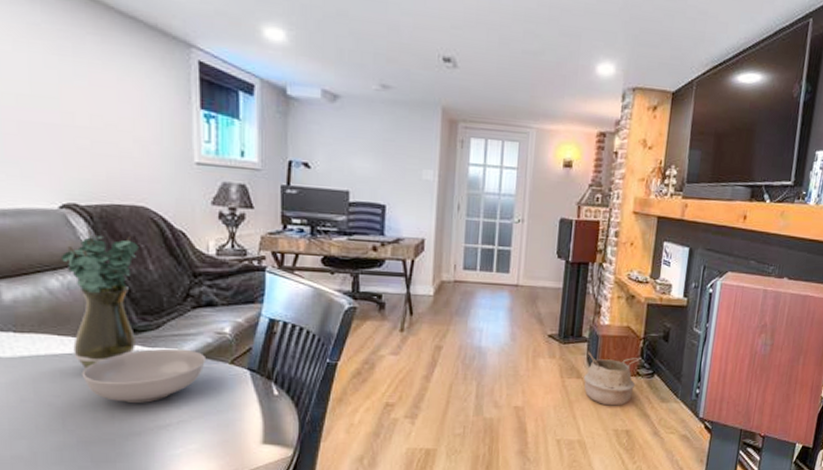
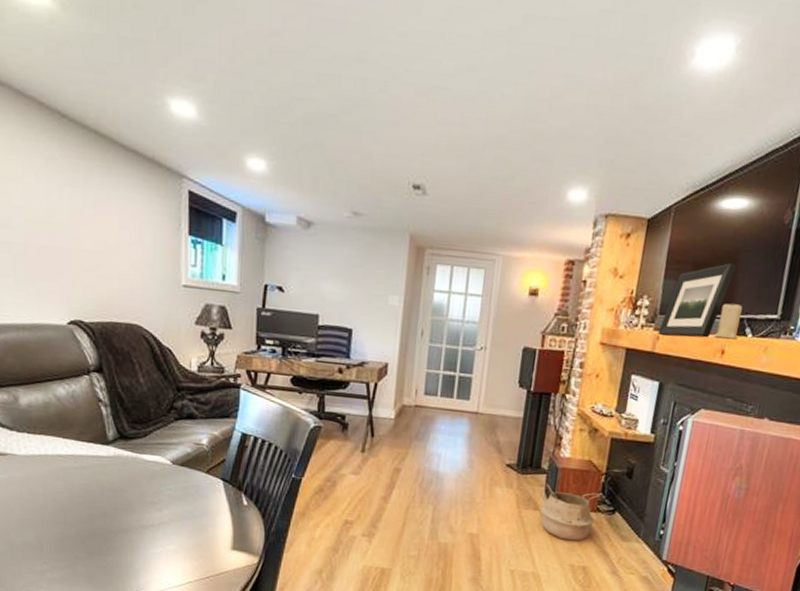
vase: present [60,231,139,369] -> none [67,345,132,469]
bowl: present [81,348,207,404] -> none [81,455,186,504]
picture frame: none [686,134,754,205] -> present [658,263,738,338]
candle: none [736,169,761,206] -> present [713,301,743,340]

